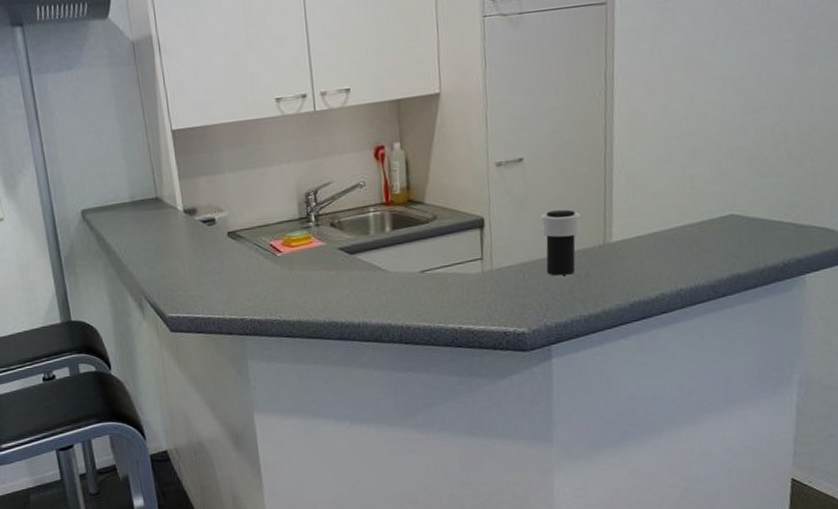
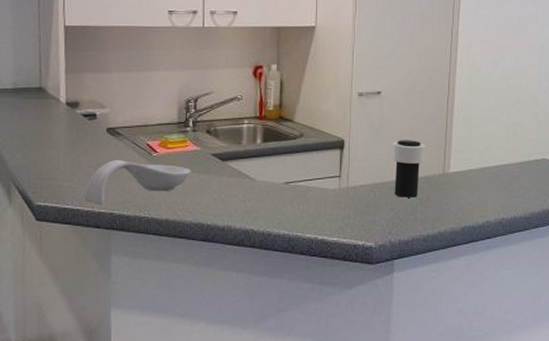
spoon rest: none [213,263,319,313] -> present [83,160,191,206]

